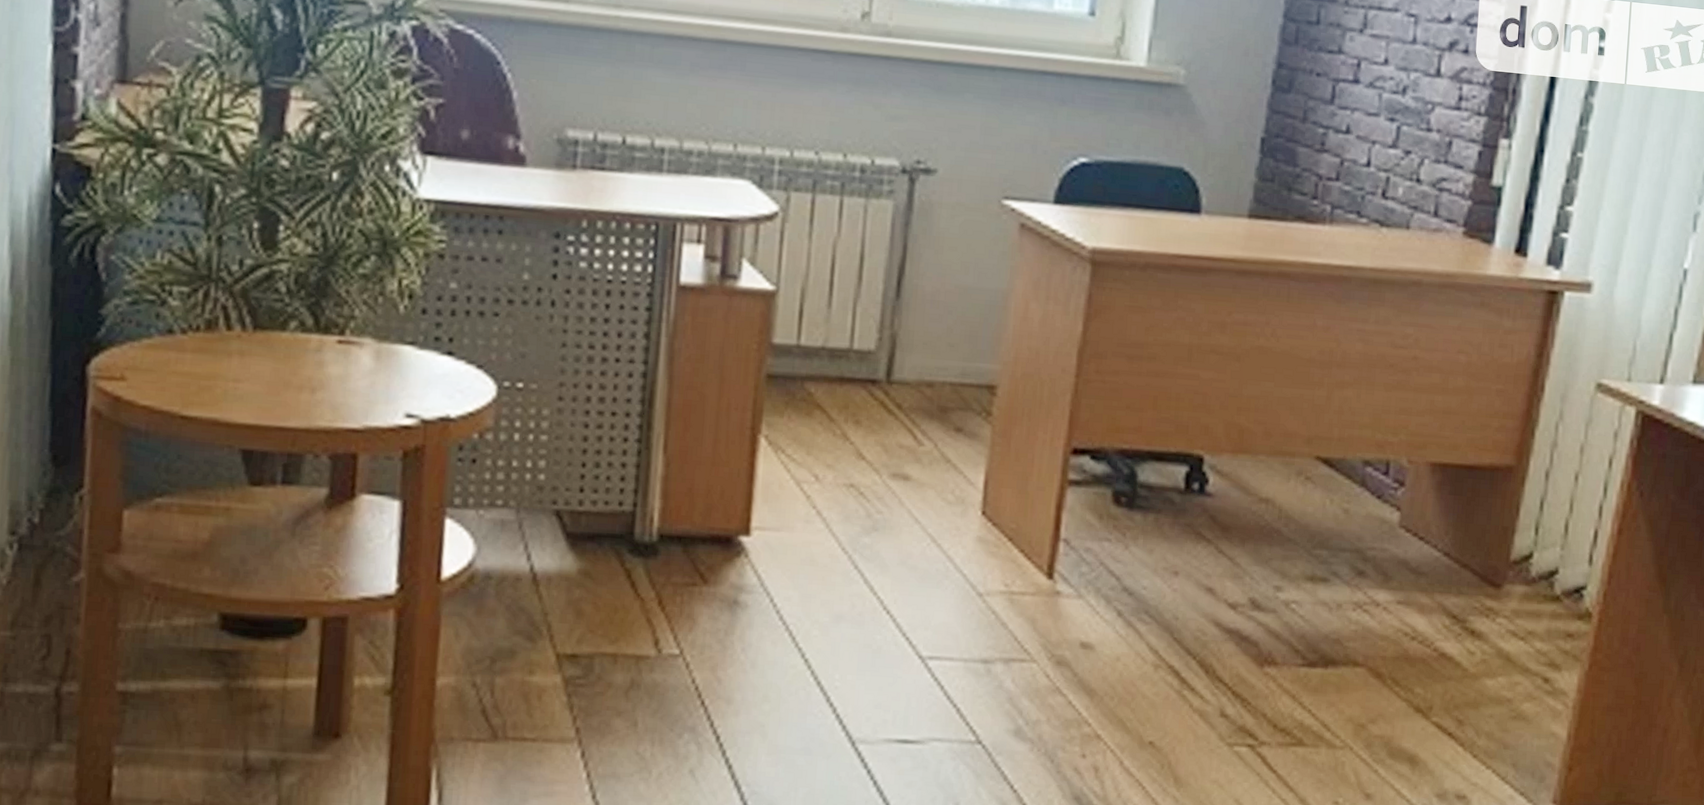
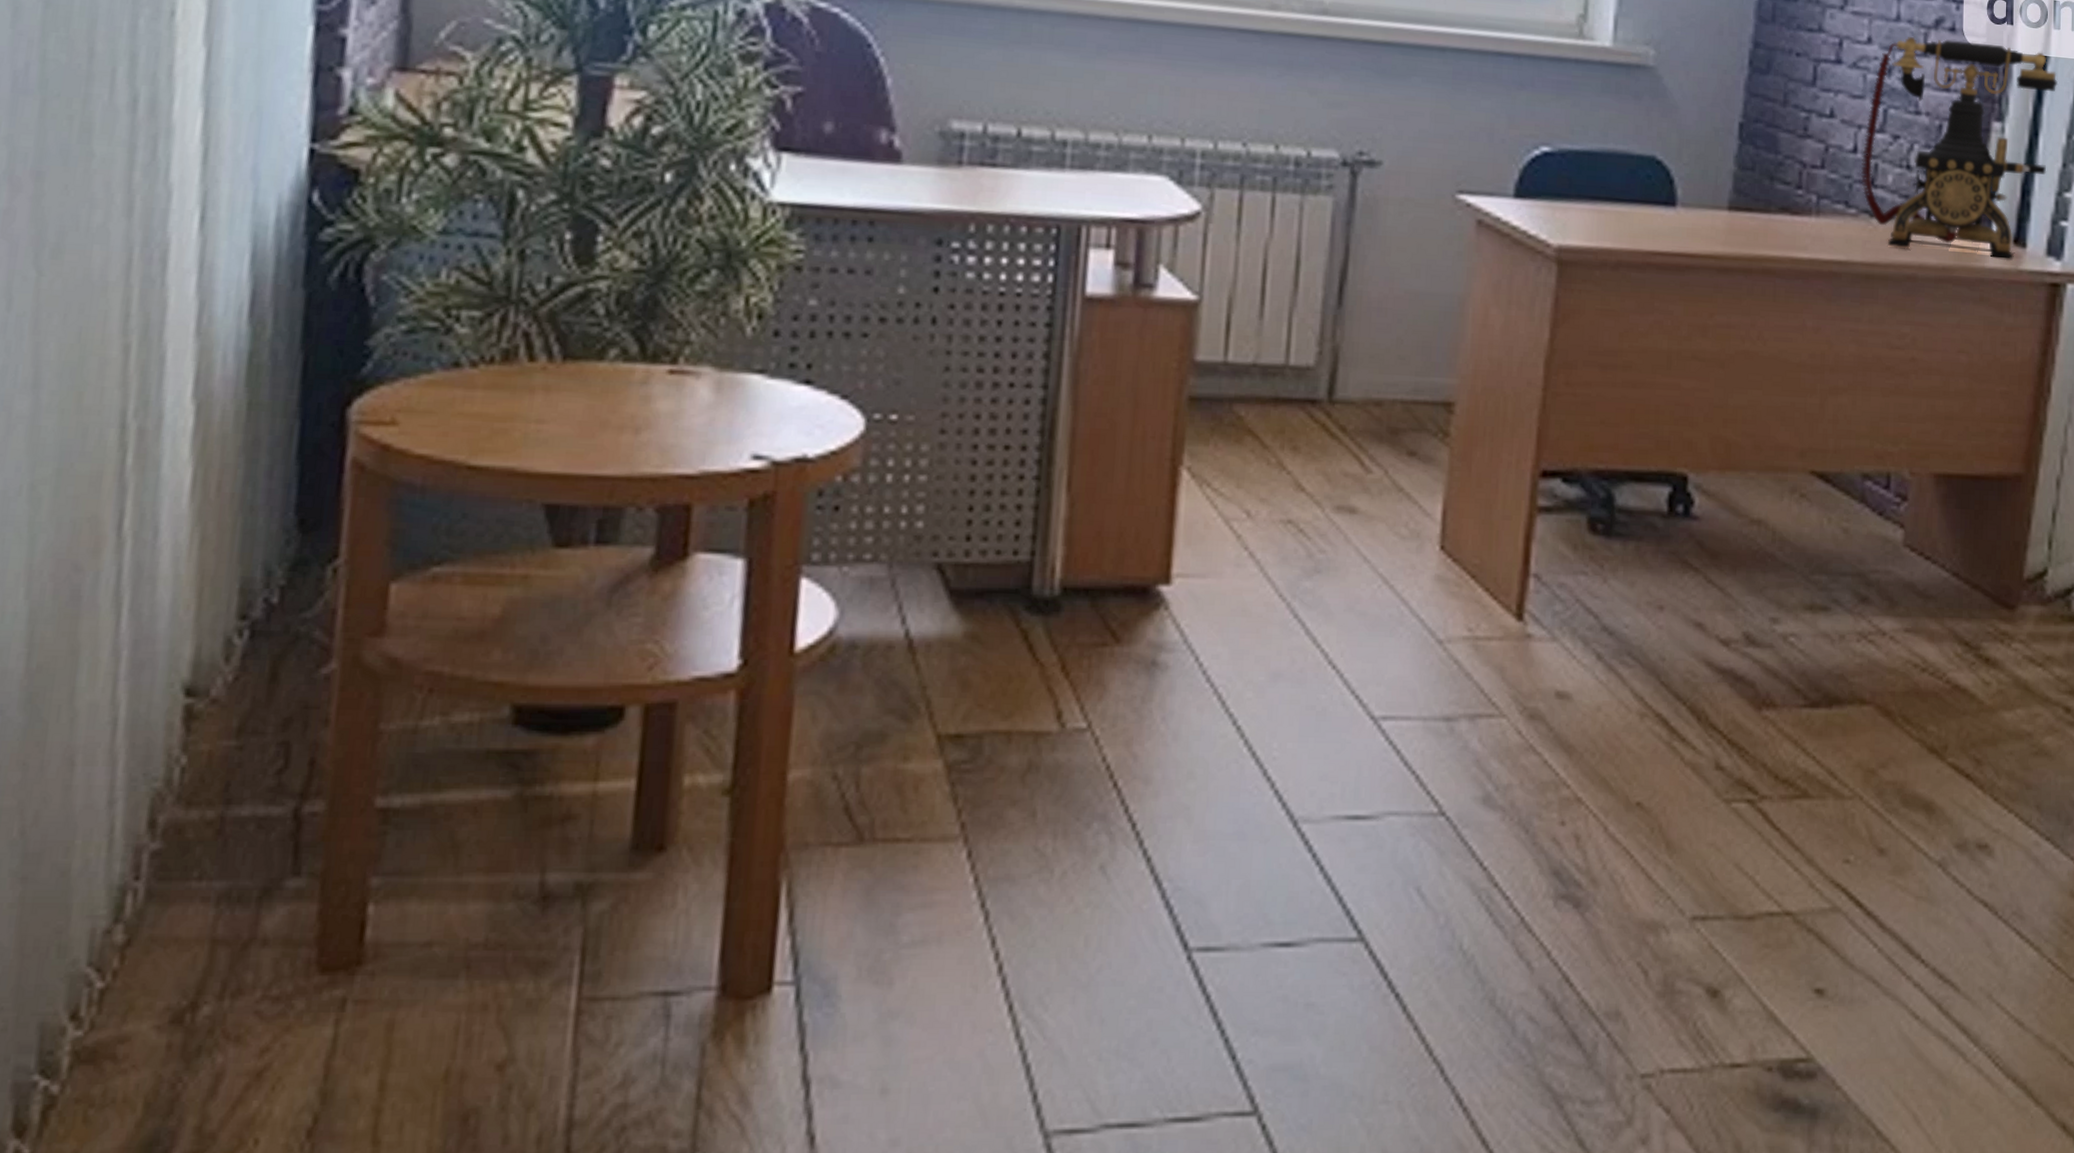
telephone: none [1373,58,1566,270] -> present [1861,37,2059,262]

